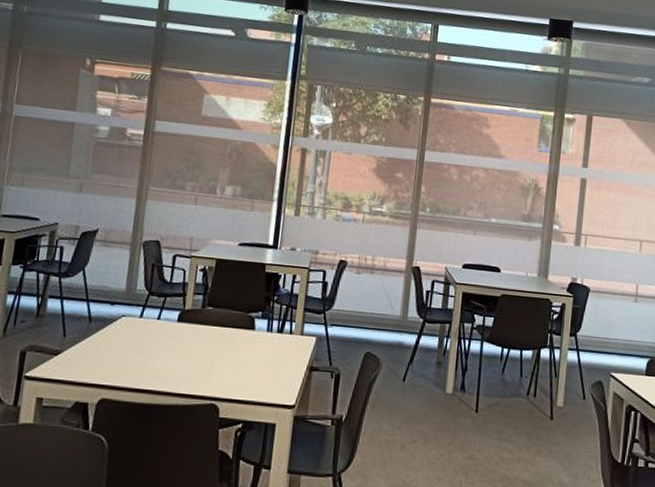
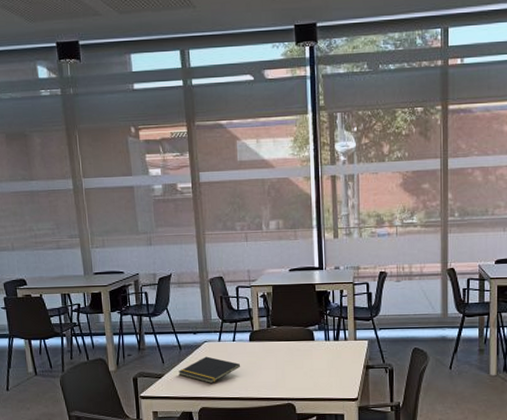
notepad: none [81,334,162,370] -> present [178,356,241,384]

